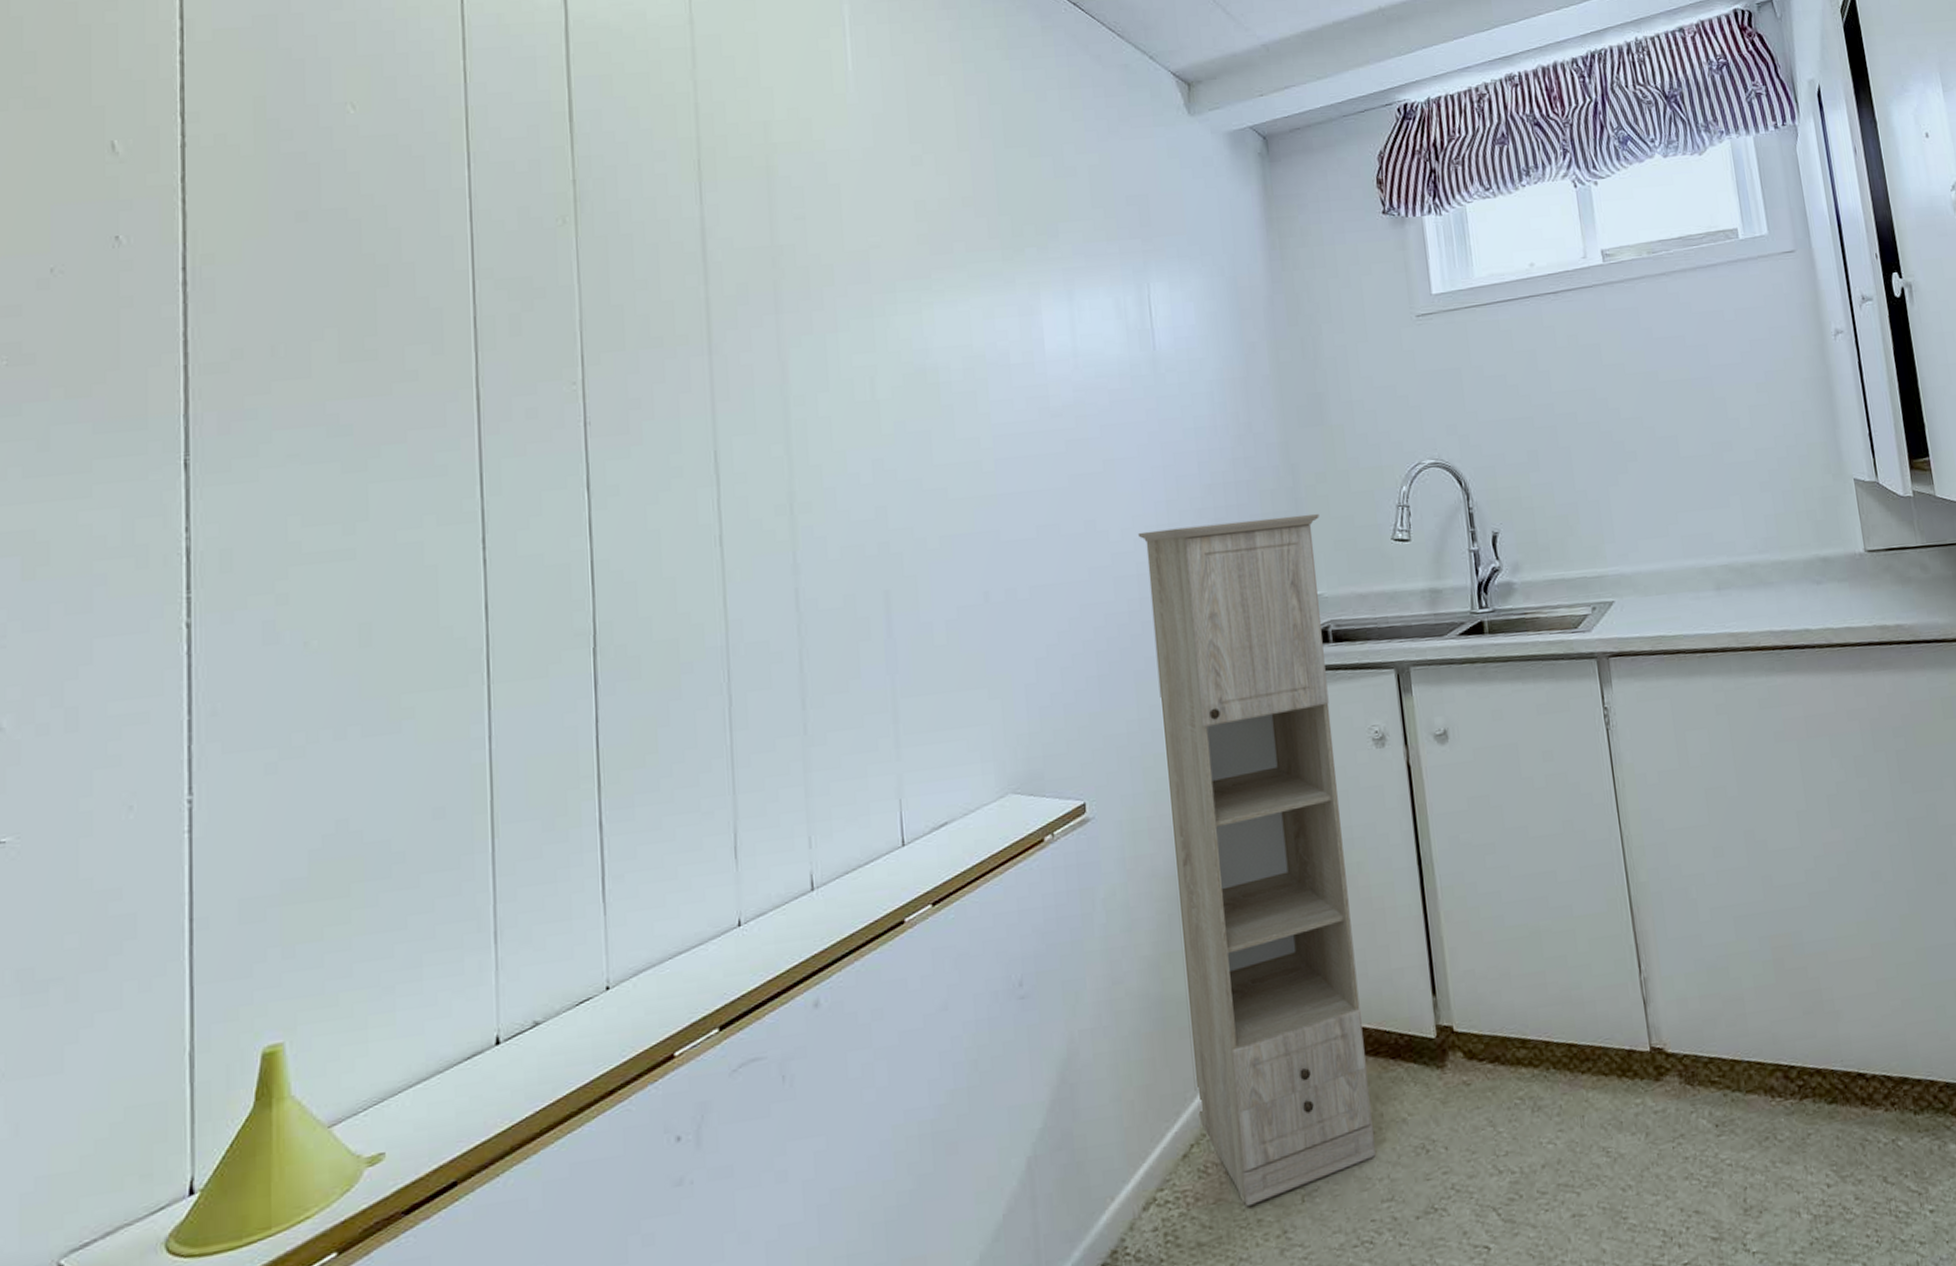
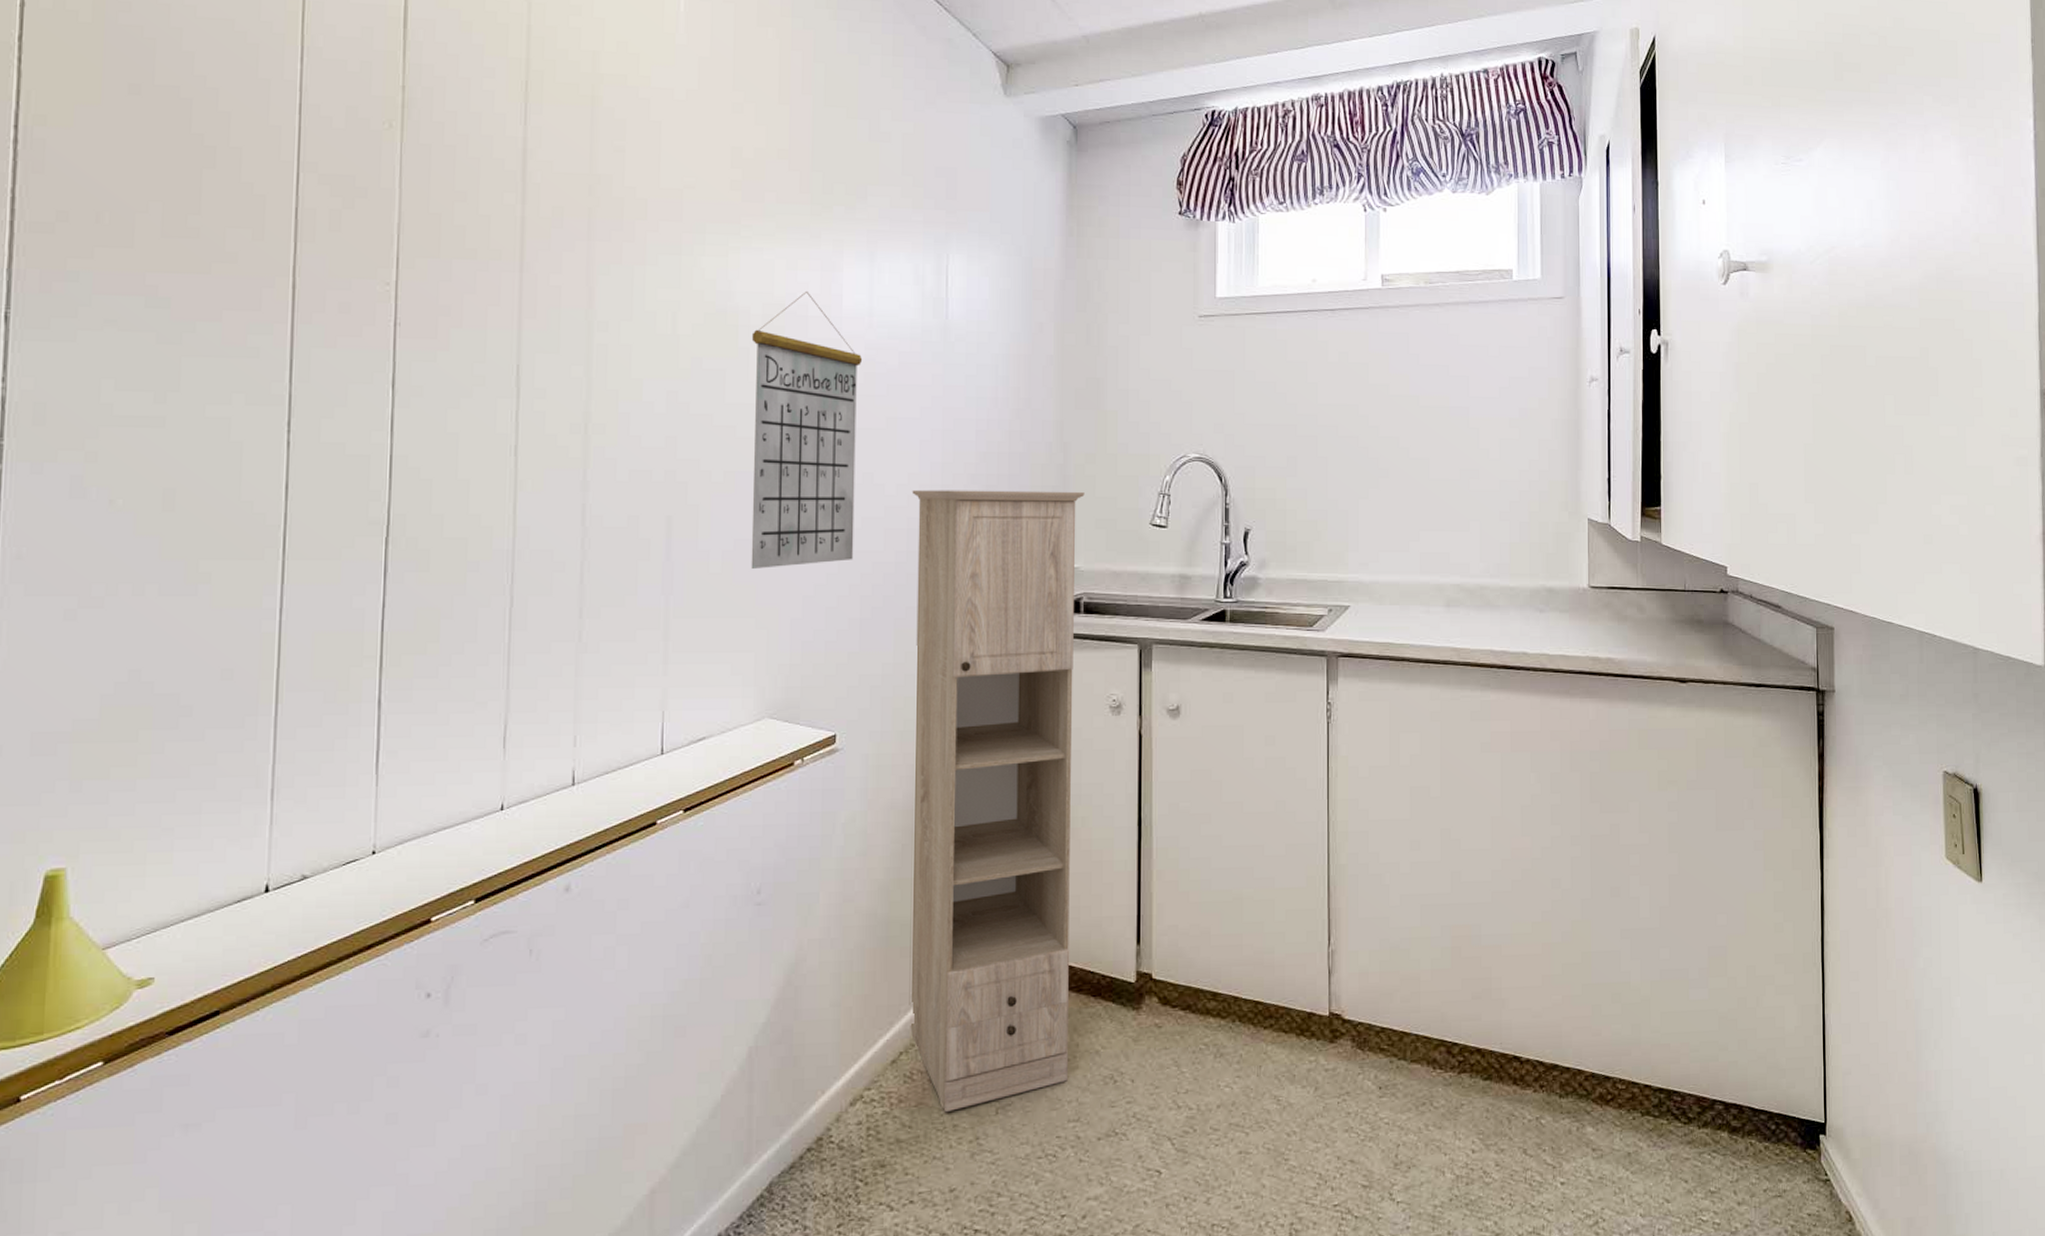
calendar: none [954,338,1084,636] -> present [751,290,863,569]

